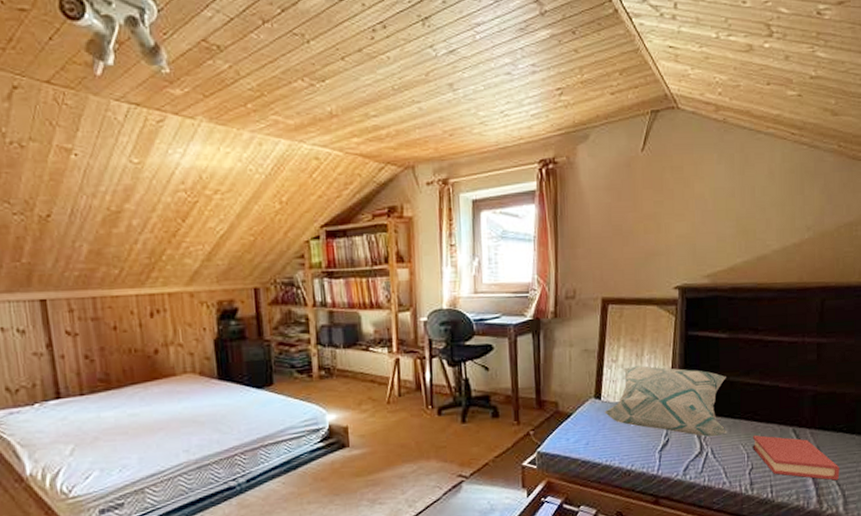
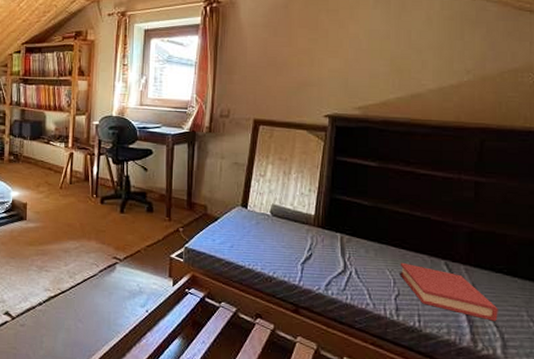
decorative pillow: present [604,365,728,437] -> none [250,182,374,258]

